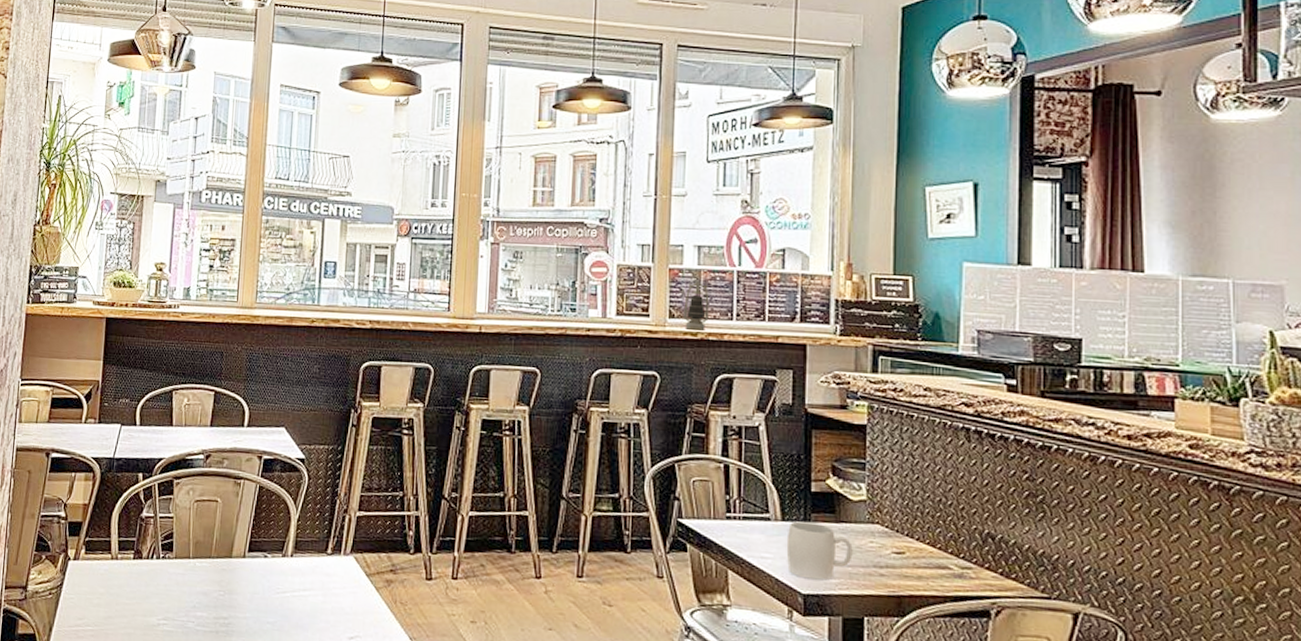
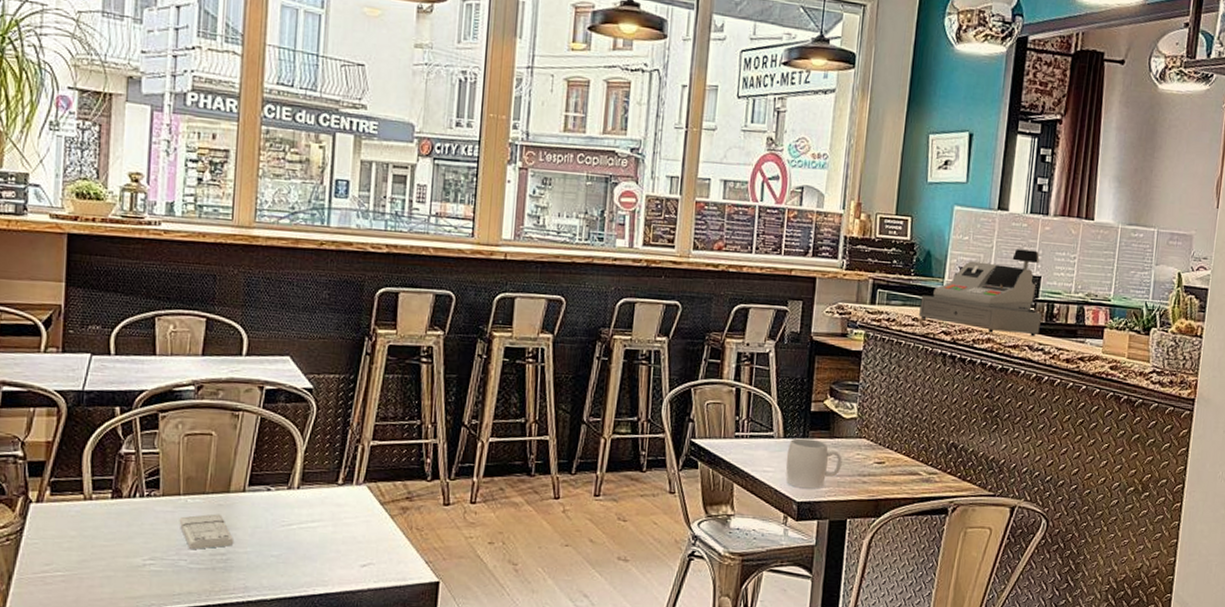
mobile phone: none [188,578,234,612] -> present [179,514,233,549]
lantern: present [683,271,709,332] -> none [707,205,732,264]
cash register: none [932,308,1087,409] -> present [919,249,1041,337]

